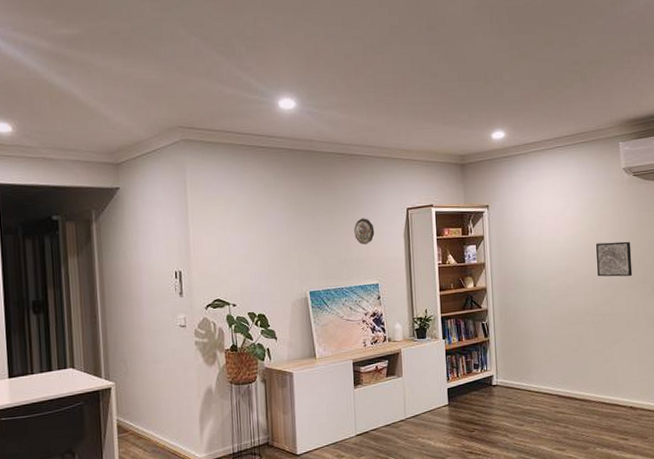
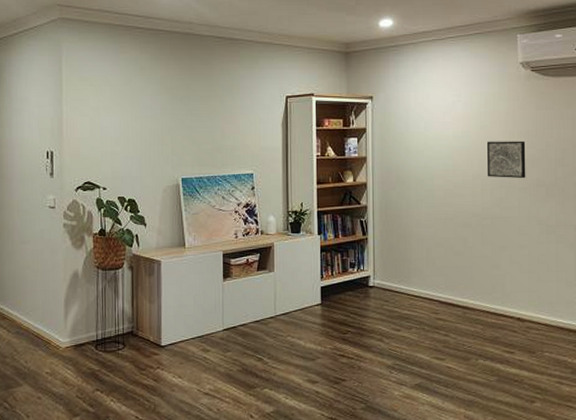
decorative plate: present [354,218,375,245] -> none [230,105,251,133]

